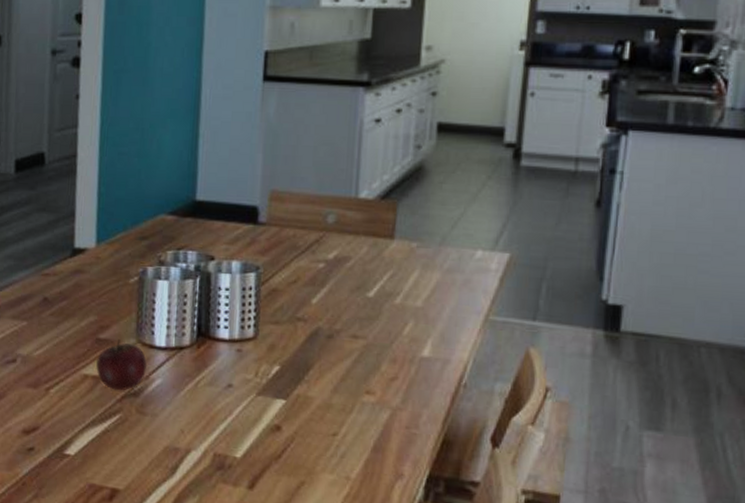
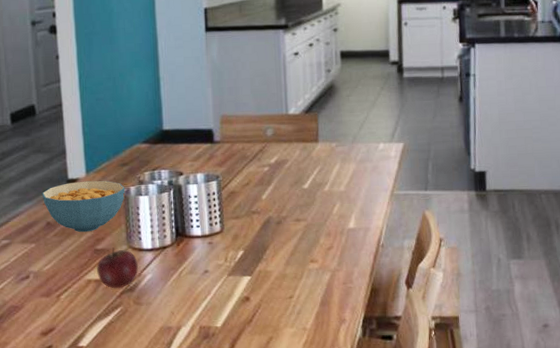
cereal bowl: none [41,252,141,316] -> present [41,180,125,233]

